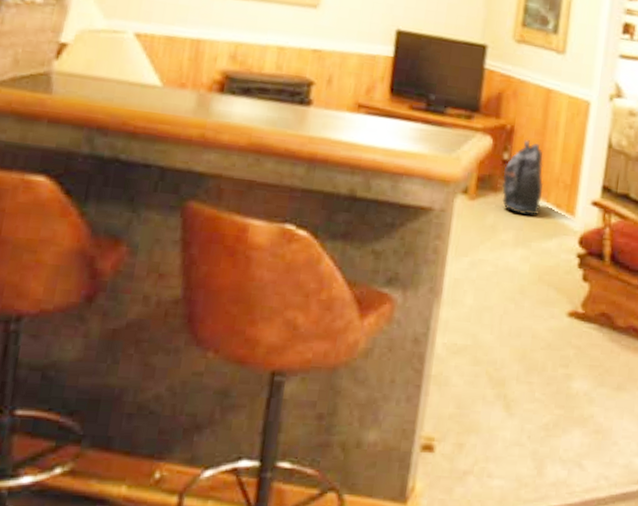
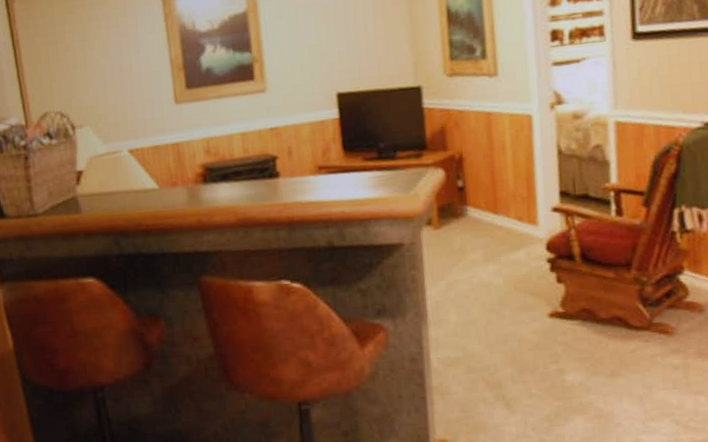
backpack: present [502,140,544,216] -> none [461,164,504,234]

